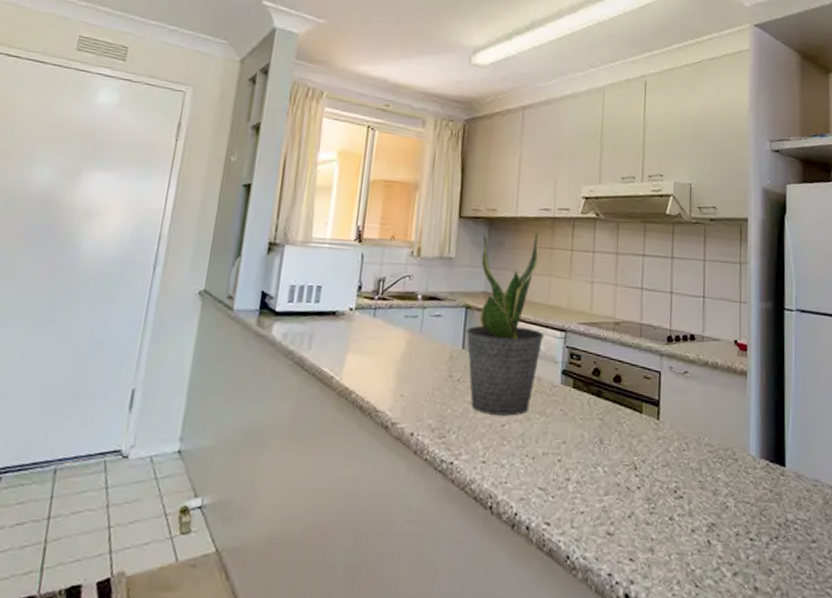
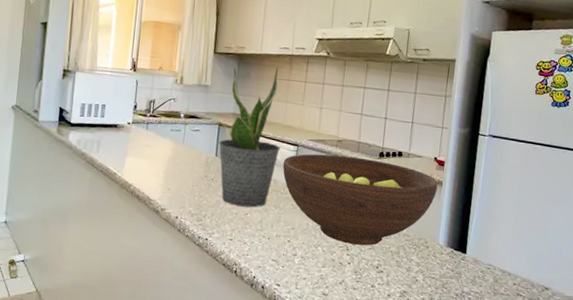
fruit bowl: none [547,341,742,462] -> present [282,153,438,246]

